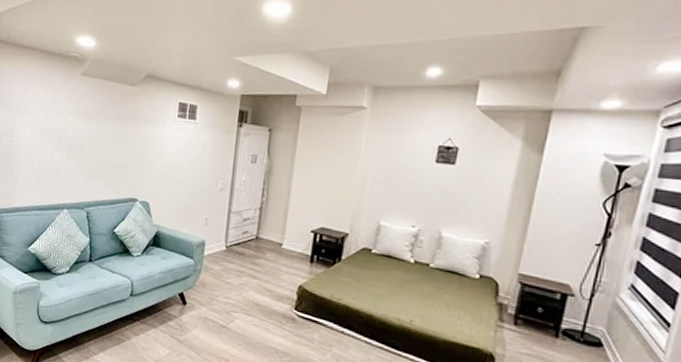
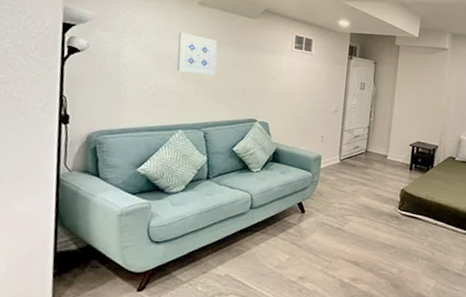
wall art: none [62,106,100,152] -> present [176,32,218,76]

